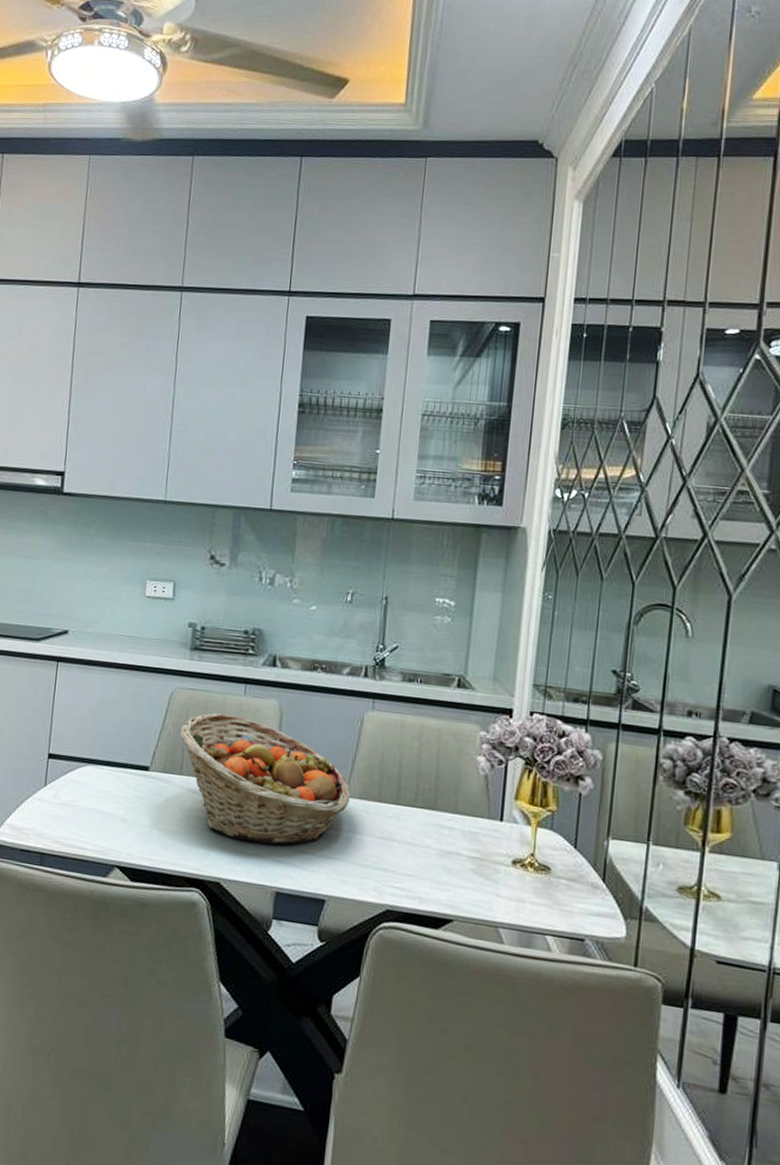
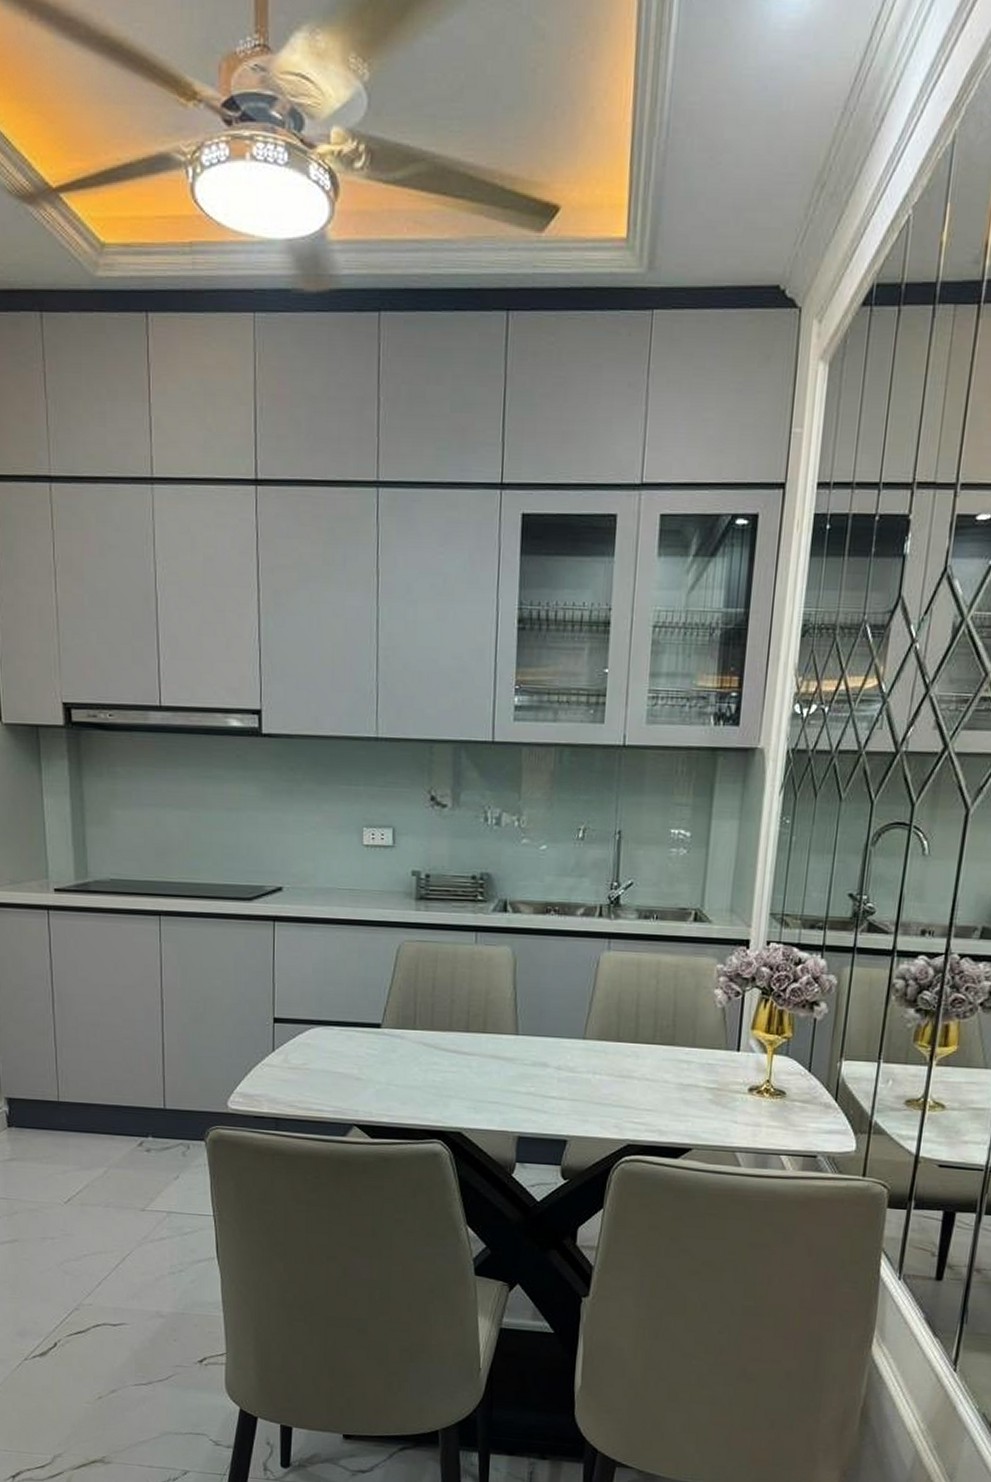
fruit basket: present [180,713,351,845] -> none [411,964,589,1092]

